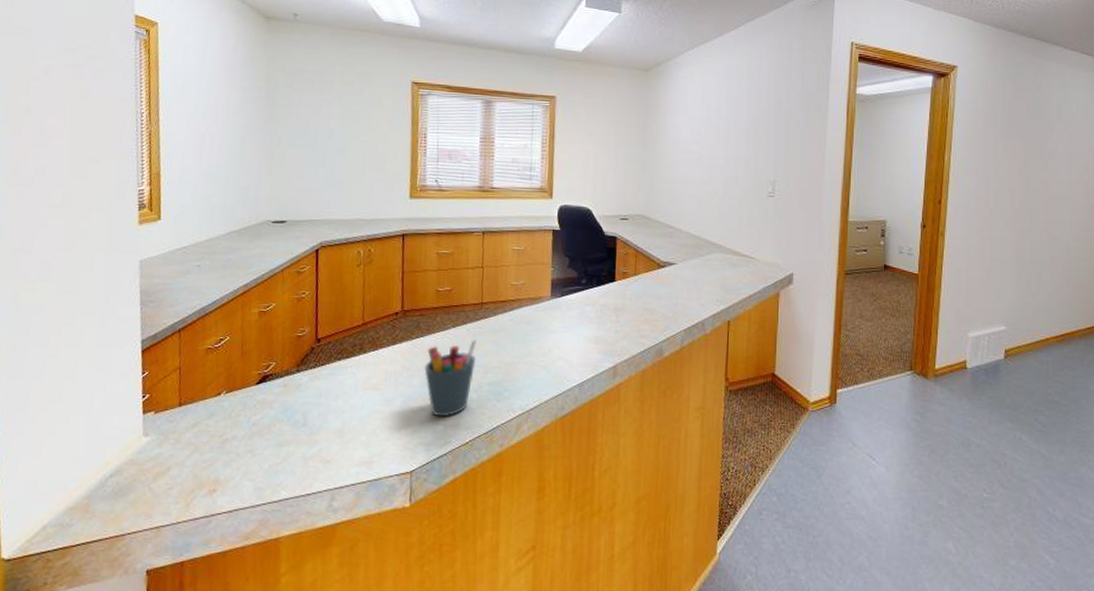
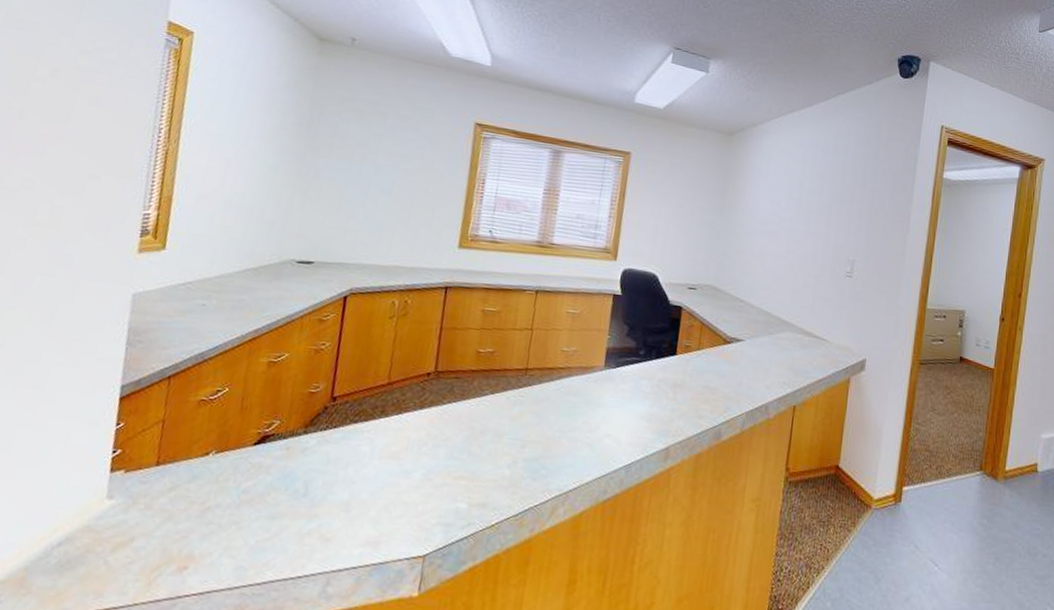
pen holder: present [424,338,477,418] -> none [453,407,517,495]

